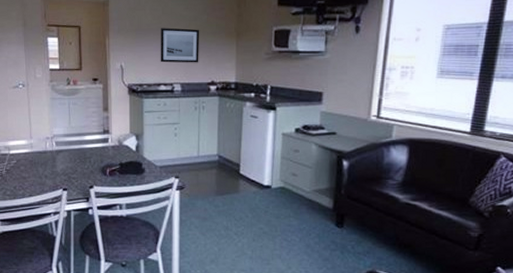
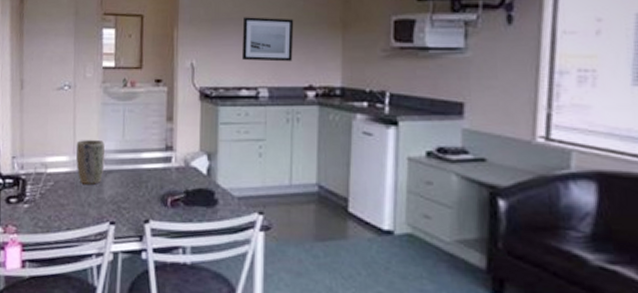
plant pot: none [32,126,56,161] -> present [75,139,106,184]

